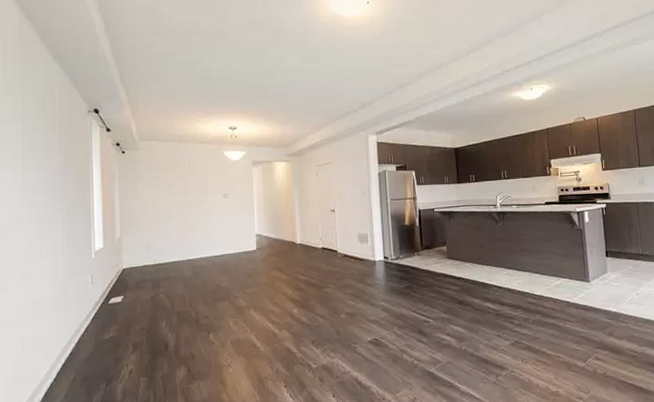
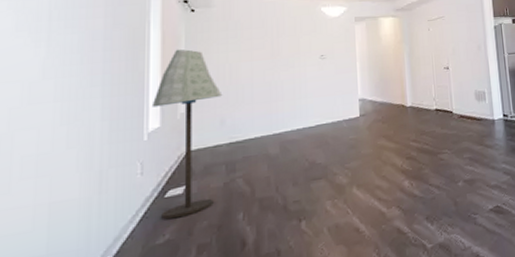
floor lamp: none [96,184,148,321] -> present [151,49,223,220]

